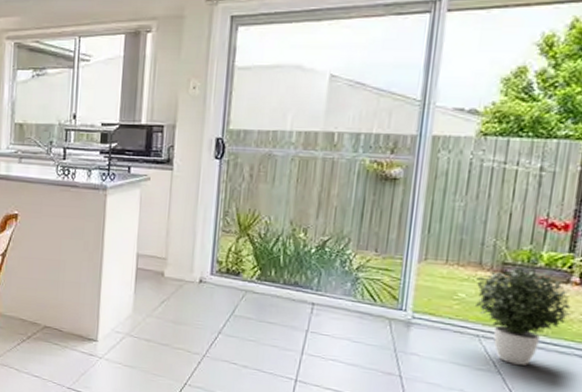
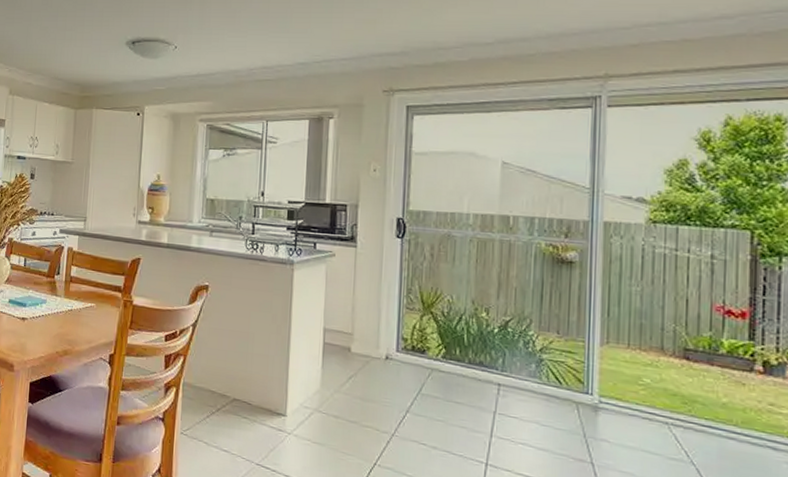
potted plant: present [474,267,572,365] -> none [659,354,759,456]

